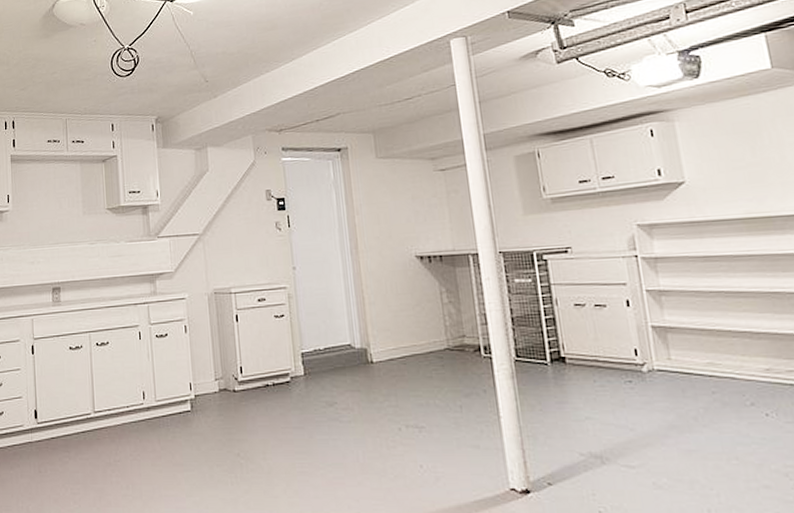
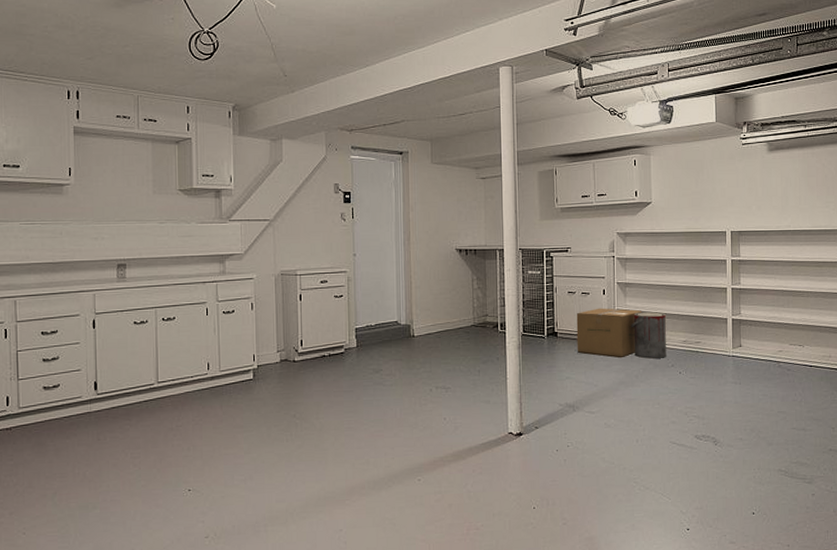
box: none [590,324,692,391] -> present [576,308,642,357]
paint can: none [674,329,740,394] -> present [630,312,666,359]

